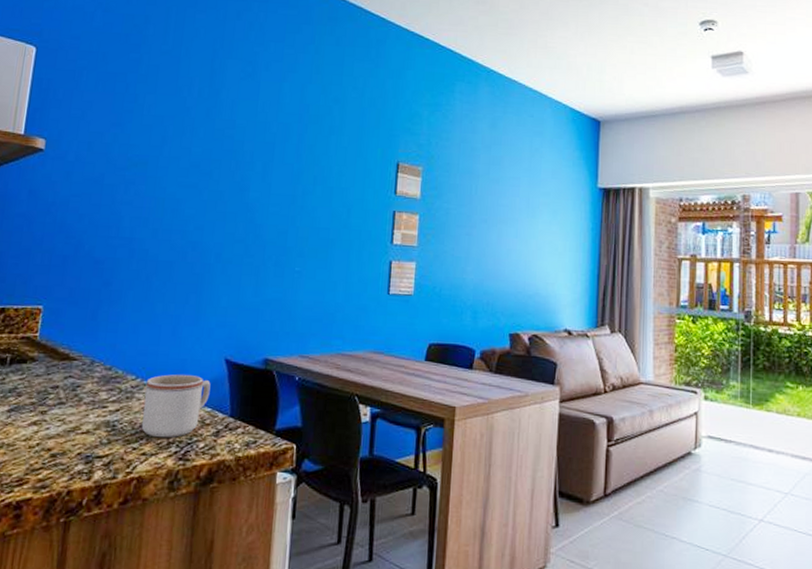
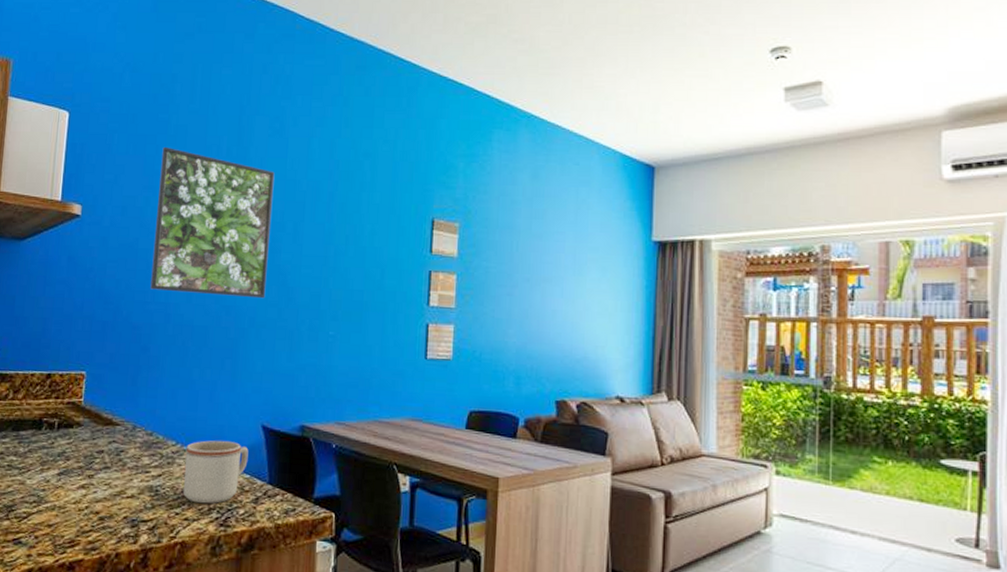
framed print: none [115,85,246,235] -> present [150,146,275,299]

